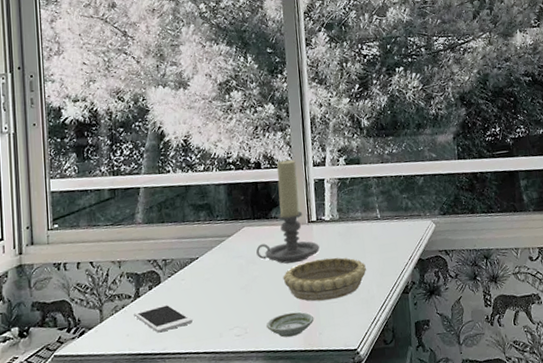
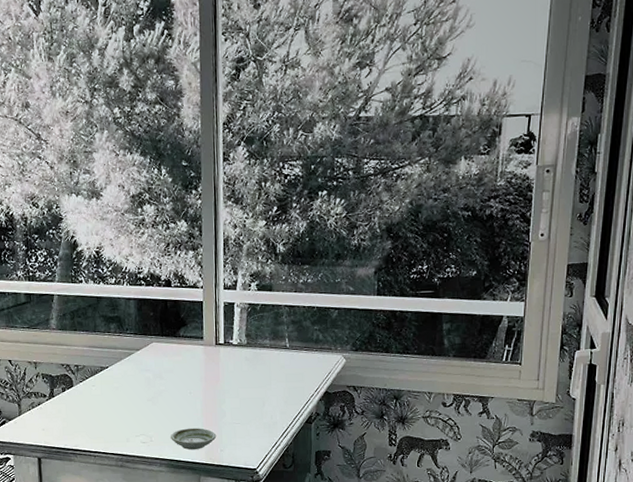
cell phone: present [134,304,192,333] -> none [49,406,102,431]
candle holder: present [256,159,320,264] -> none [164,279,225,382]
decorative bowl: present [283,257,366,302] -> none [188,381,271,421]

